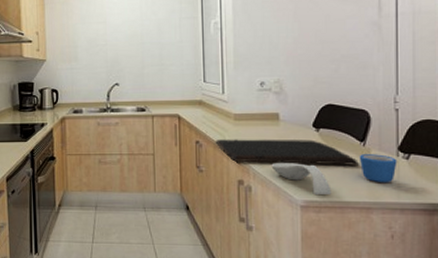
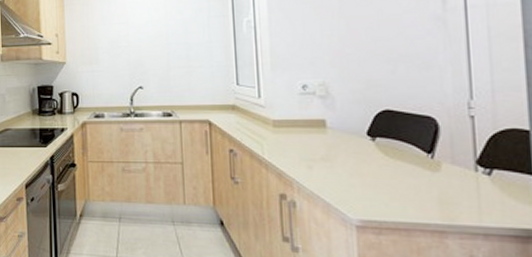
cutting board: present [216,139,360,165] -> none [253,148,429,181]
spoon rest: present [271,163,332,196] -> none [318,176,394,215]
mug: present [359,154,397,183] -> none [426,168,477,203]

